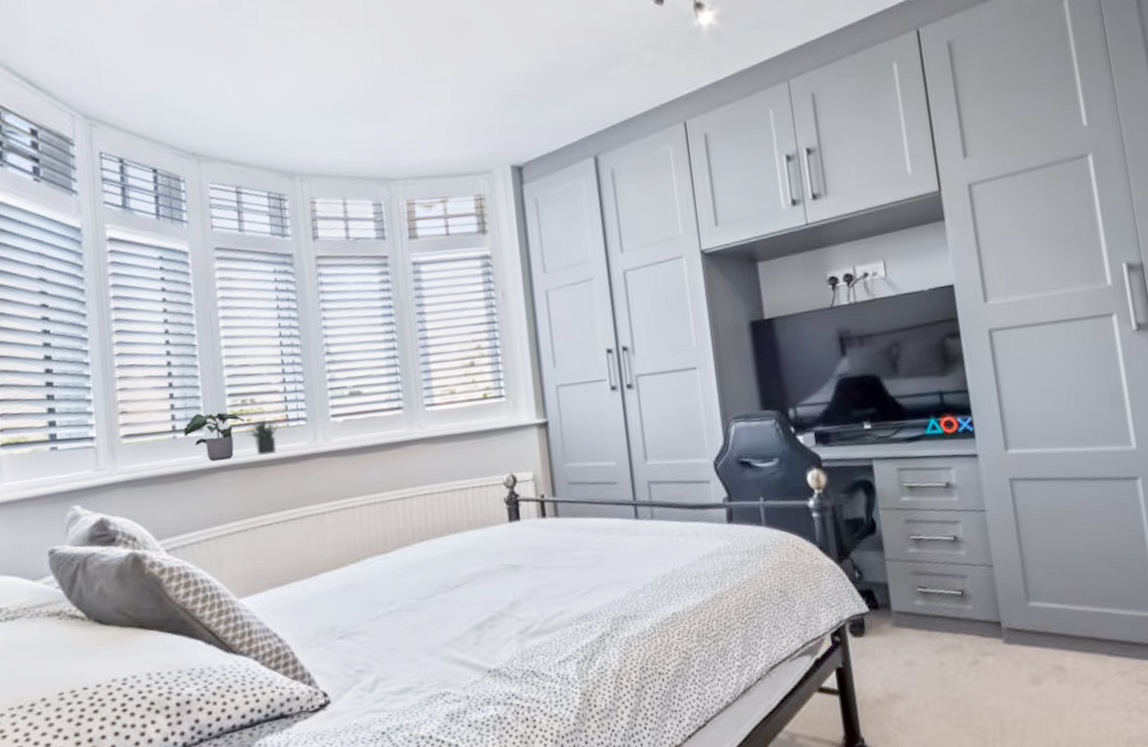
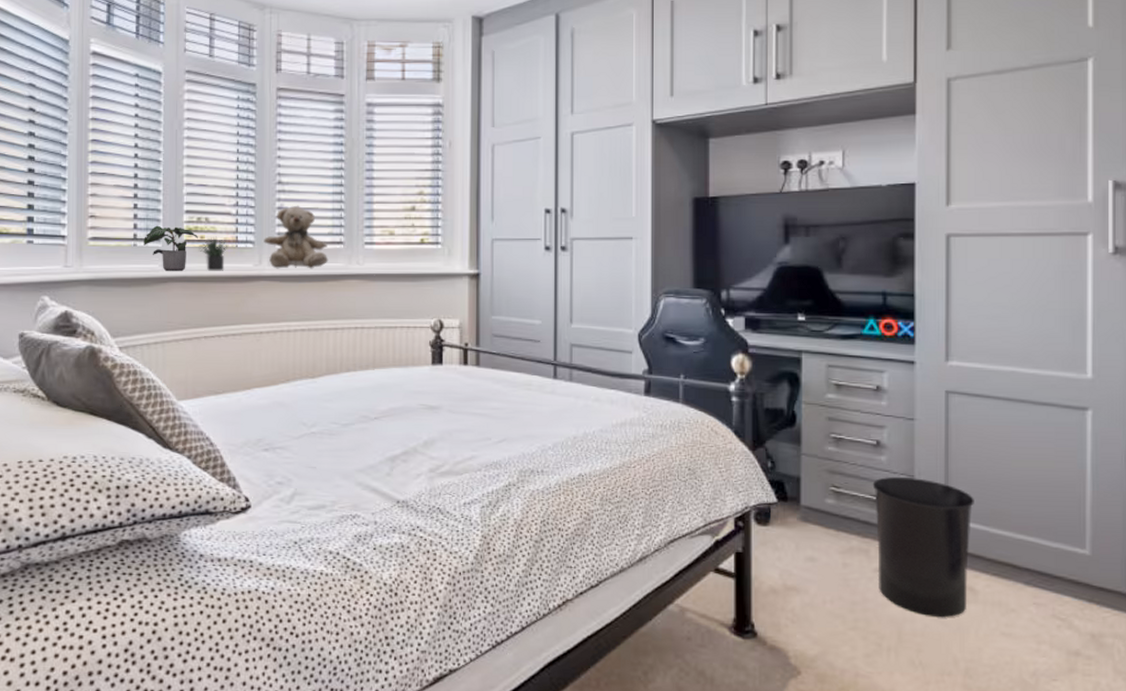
teddy bear: none [316,374,389,444] -> present [264,205,329,269]
waste bin: none [955,567,1059,702] -> present [872,476,974,618]

